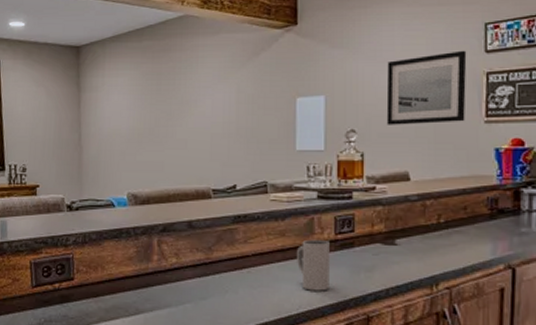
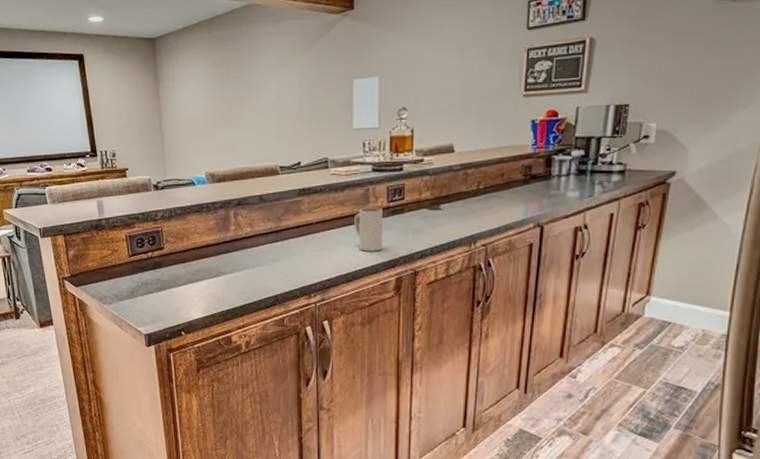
wall art: present [386,50,467,125] -> none [434,28,510,102]

